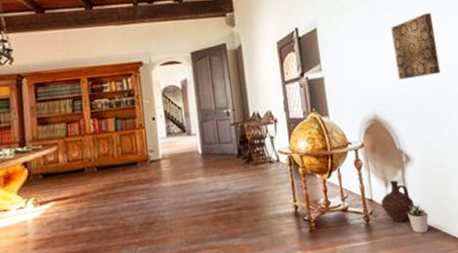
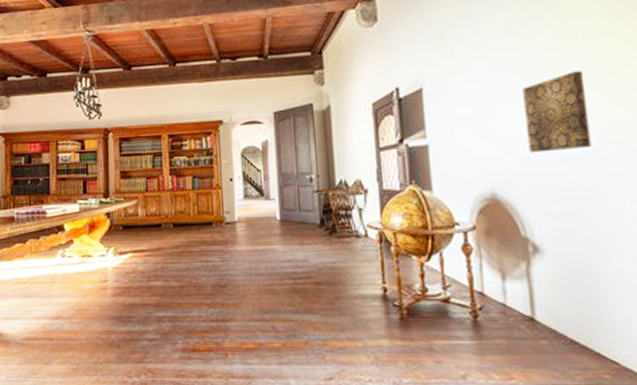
ceramic jug: present [380,180,415,223] -> none [494,273,542,326]
potted plant: present [407,204,429,233] -> none [530,306,562,341]

